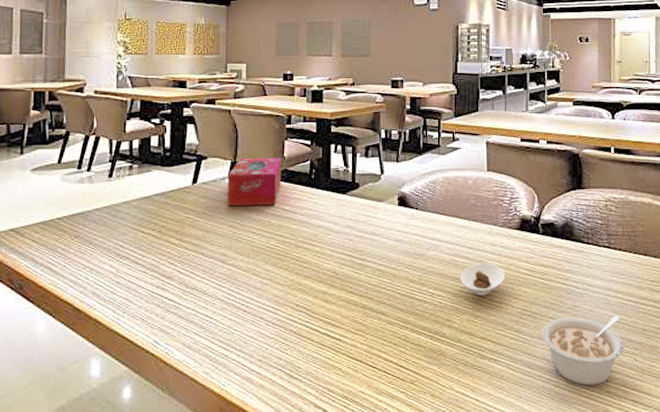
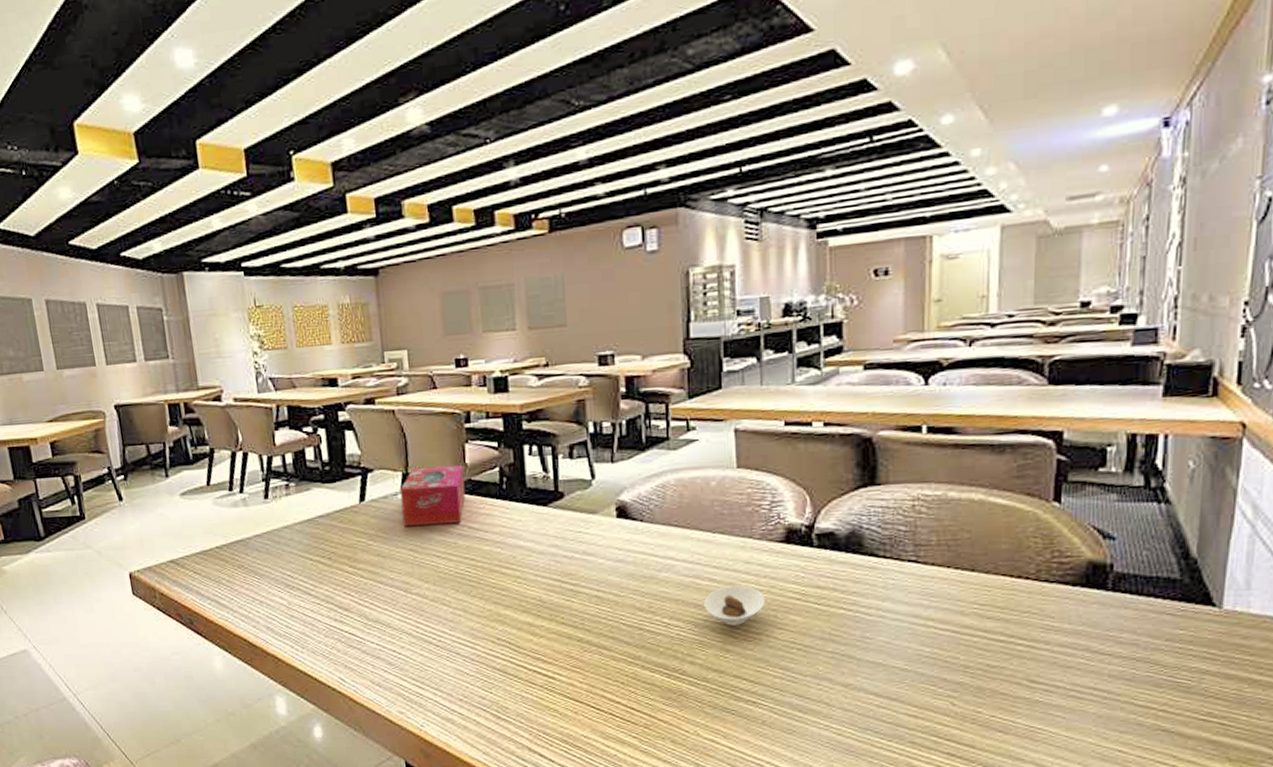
legume: present [542,315,624,386] -> none [818,649,936,734]

